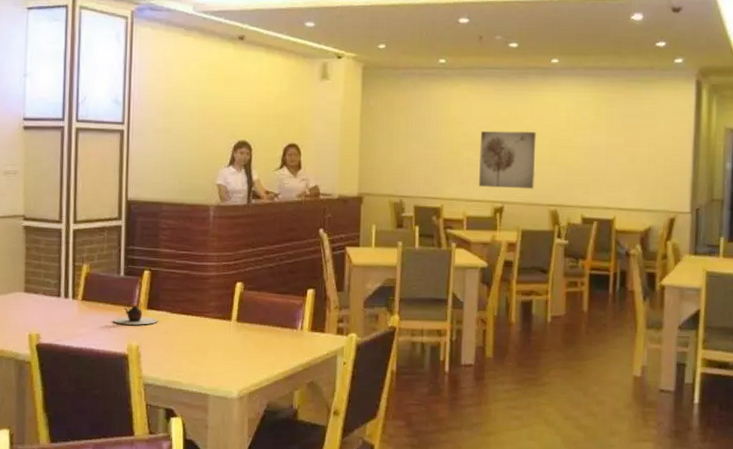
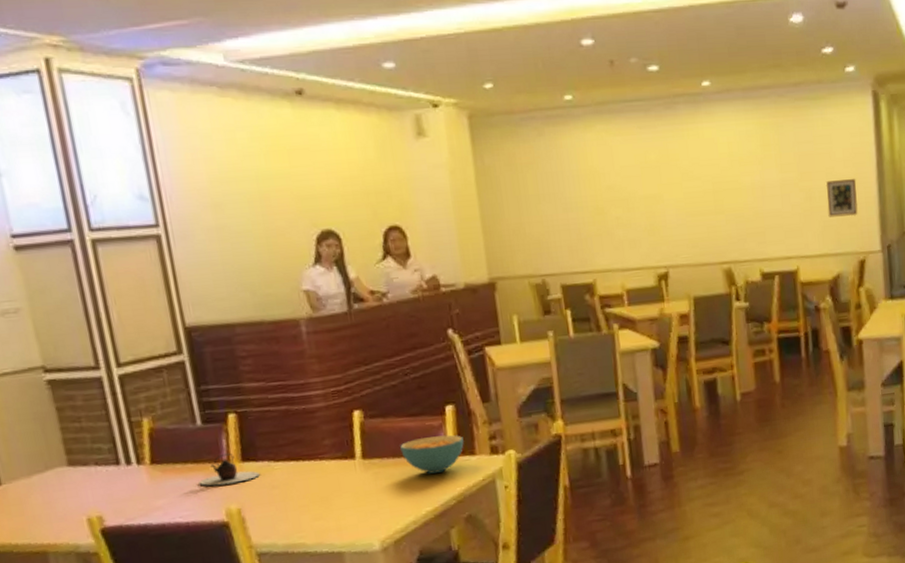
cereal bowl: none [267,311,317,342] -> present [400,435,464,474]
wall art: present [479,131,536,189] -> none [628,175,701,252]
picture frame: none [646,149,674,181] -> present [826,179,858,218]

